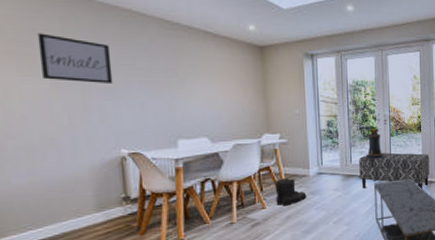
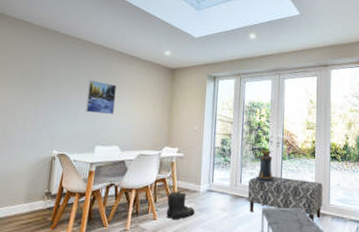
wall art: present [37,33,113,85] -> none [14,56,63,97]
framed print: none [152,62,194,103] -> present [86,79,117,115]

